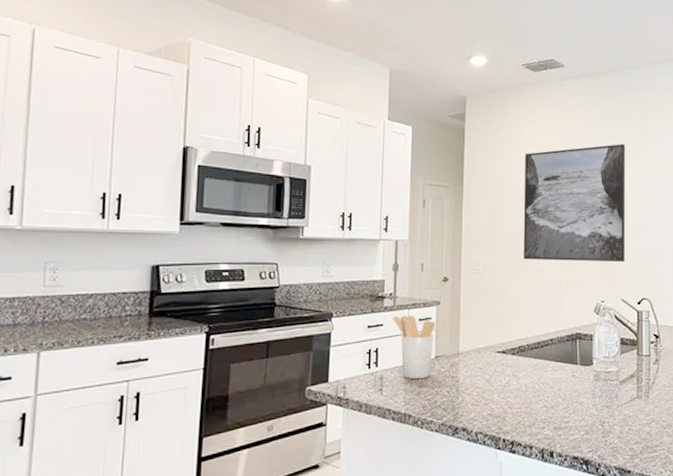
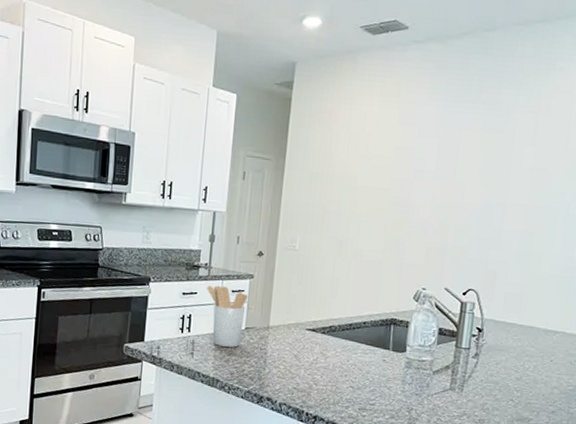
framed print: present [523,144,625,263] -> none [342,119,469,250]

